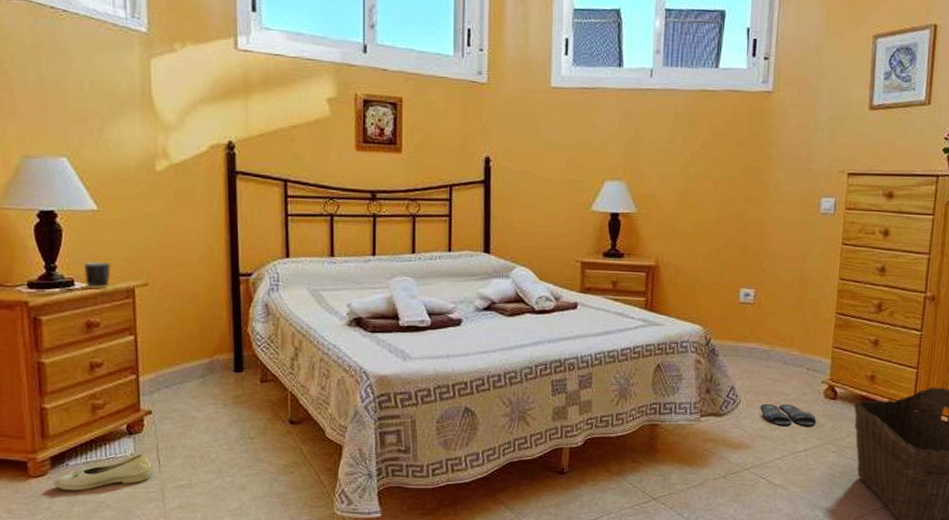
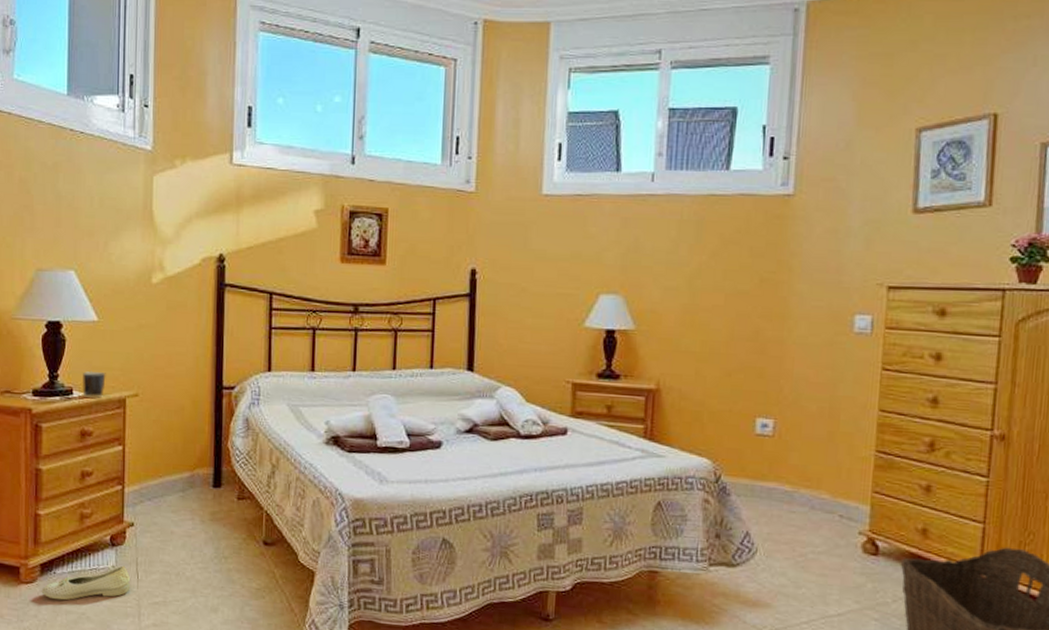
slippers: present [760,403,817,427] -> none [781,554,853,587]

